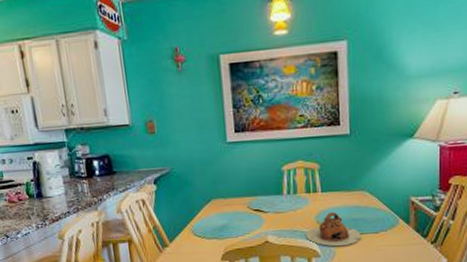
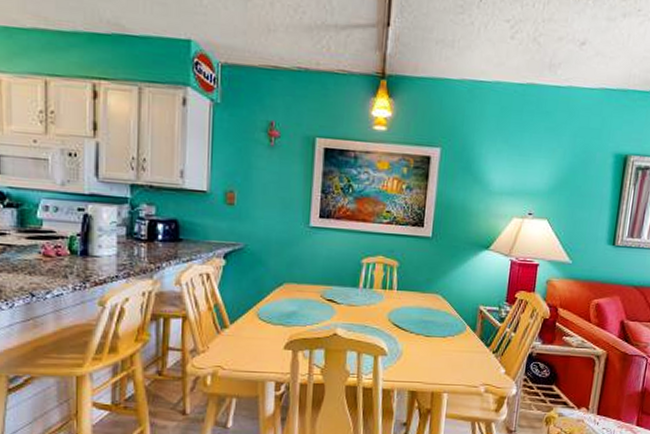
teapot: present [305,211,361,247] -> none [375,311,430,347]

